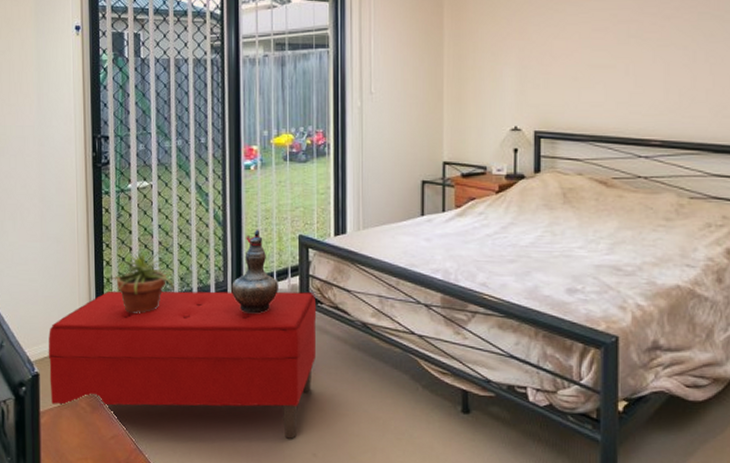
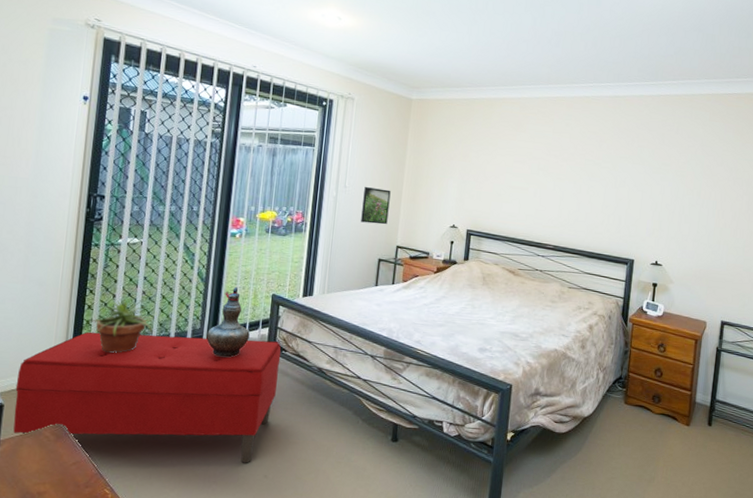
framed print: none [395,90,429,136] -> present [361,187,391,225]

